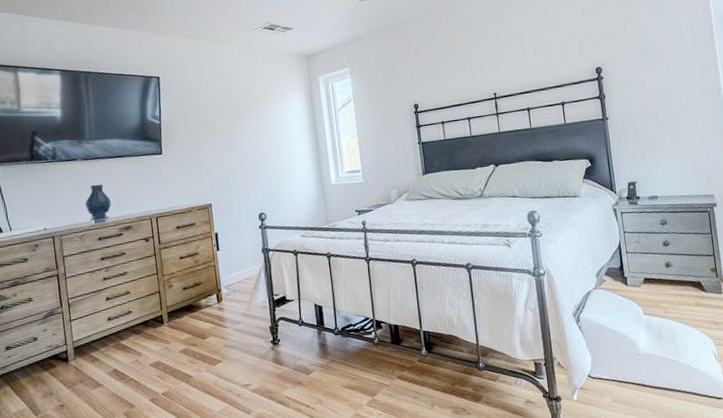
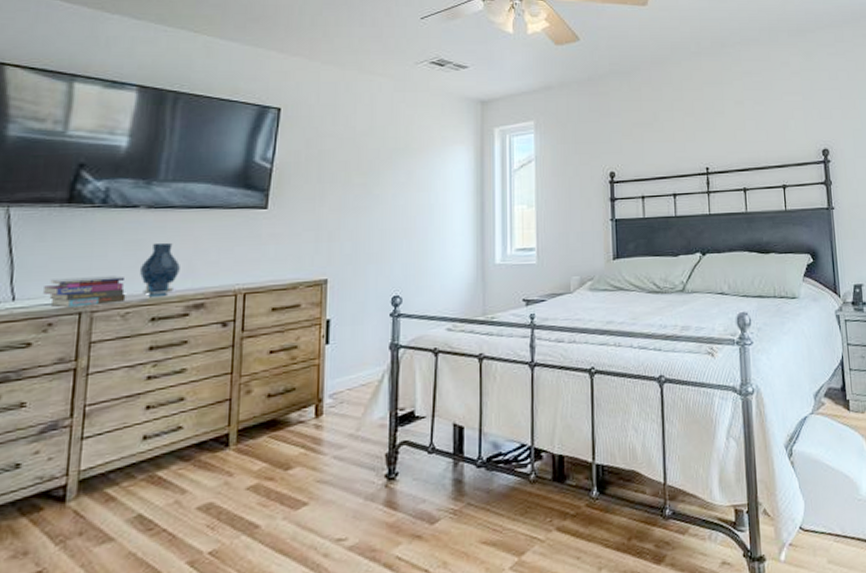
books: none [28,210,80,234] -> present [43,276,126,308]

